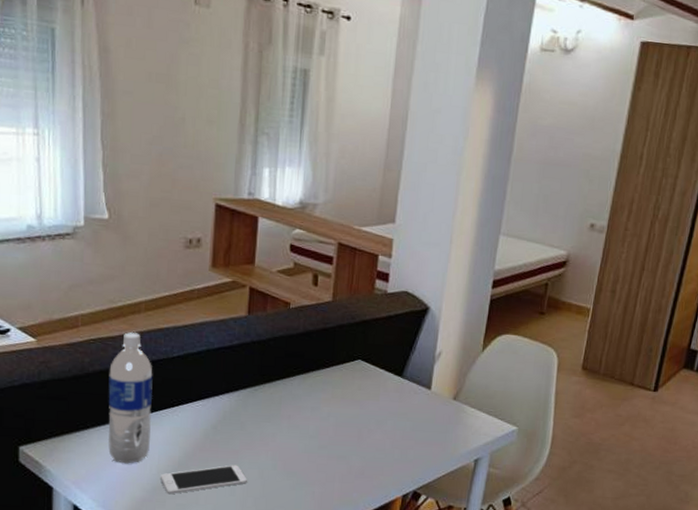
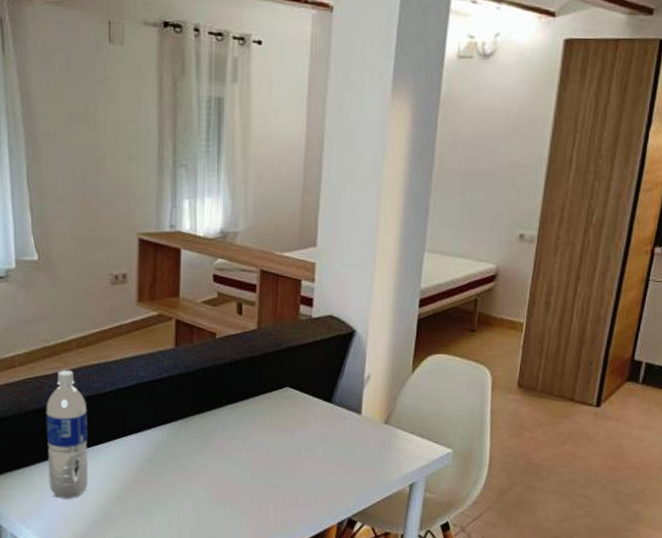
cell phone: present [160,465,247,495] -> none [98,497,183,528]

